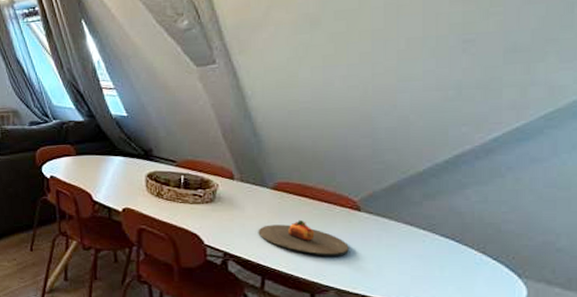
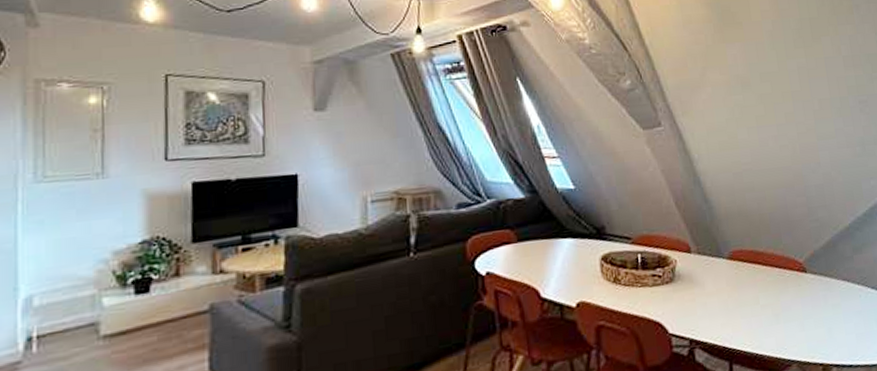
plate: present [258,219,349,256] -> none [720,289,803,327]

